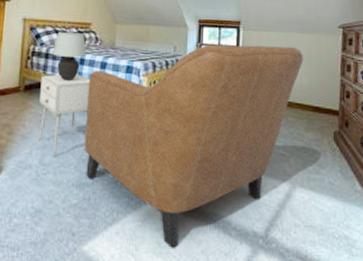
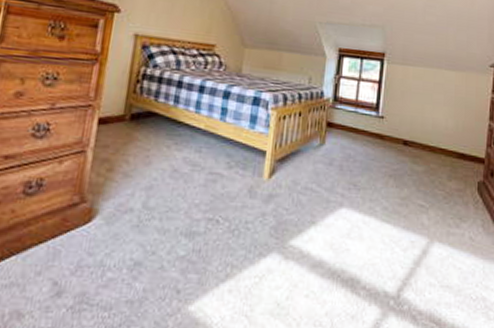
nightstand: present [38,74,90,157] -> none [143,103,210,200]
table lamp: present [53,32,86,80] -> none [167,53,208,111]
chair: present [84,44,303,248] -> none [197,77,450,309]

